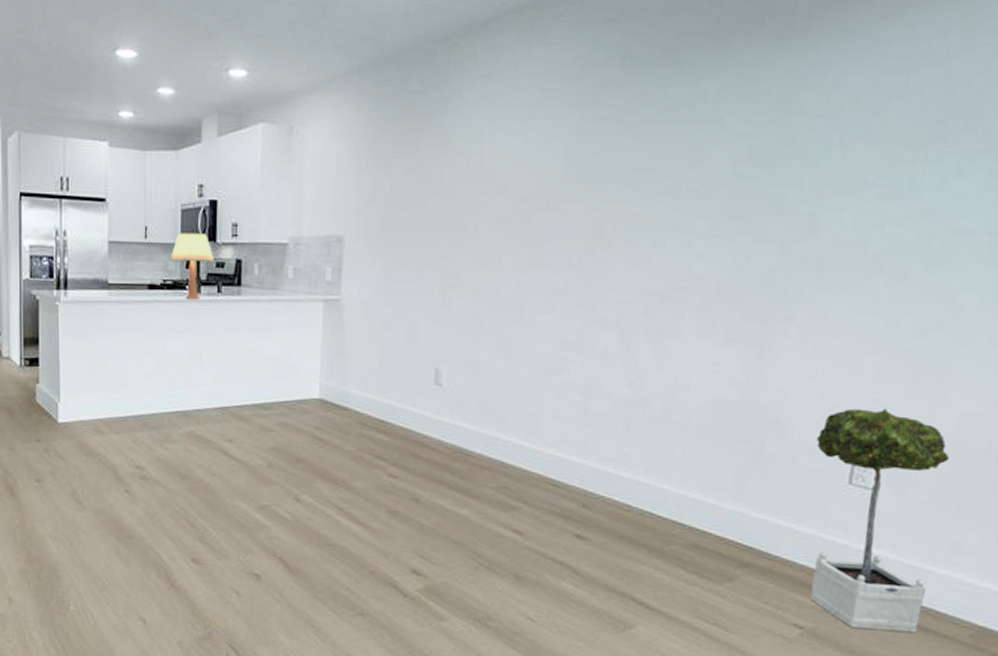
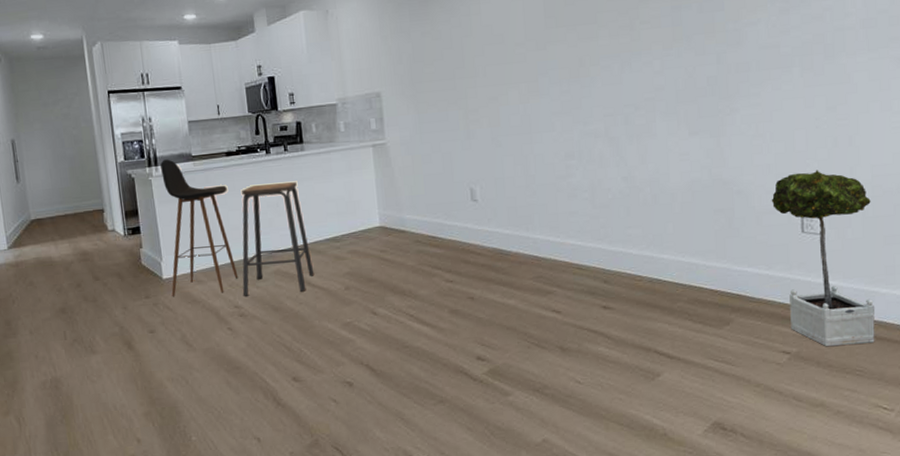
bar stool: none [66,283,144,449] -> present [159,159,238,297]
bar stool: none [147,328,234,462] -> present [242,182,315,296]
table lamp: present [170,230,215,300] -> none [241,103,279,161]

